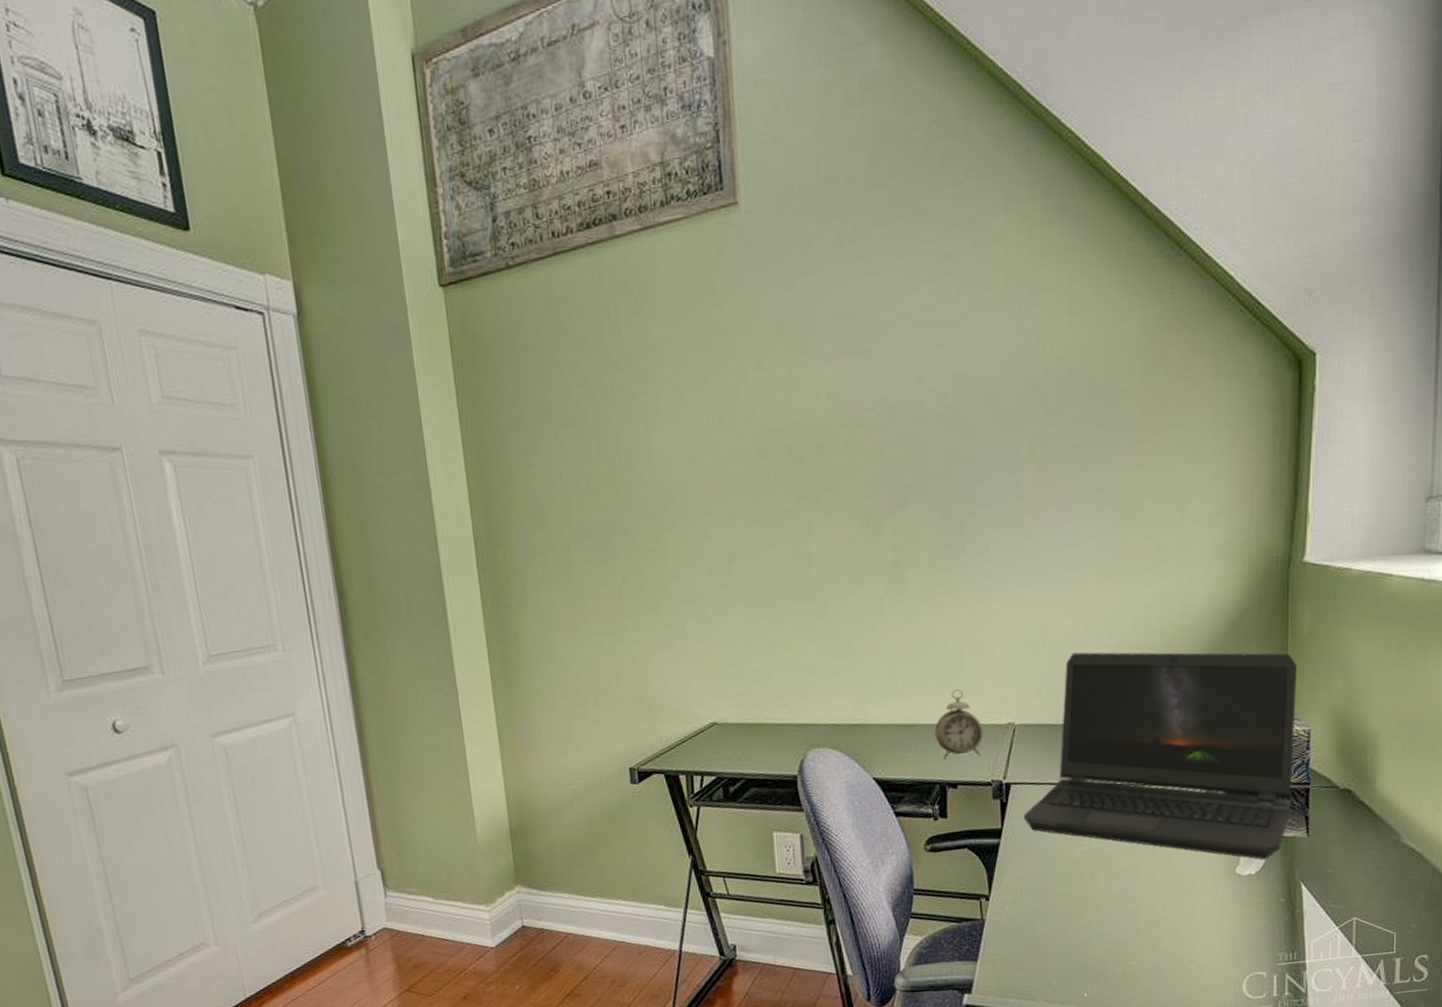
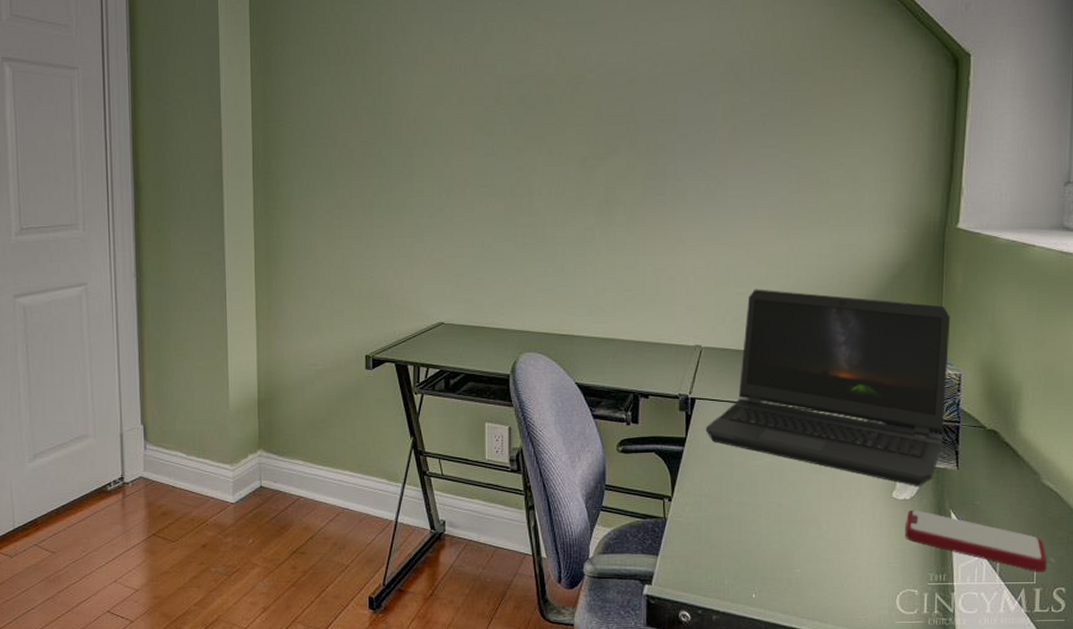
alarm clock: present [934,688,983,758] -> none [631,311,674,373]
smartphone: none [1252,885,1408,941] -> present [906,509,1047,572]

